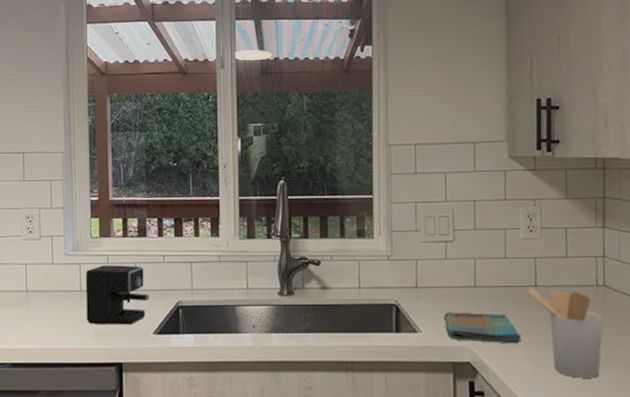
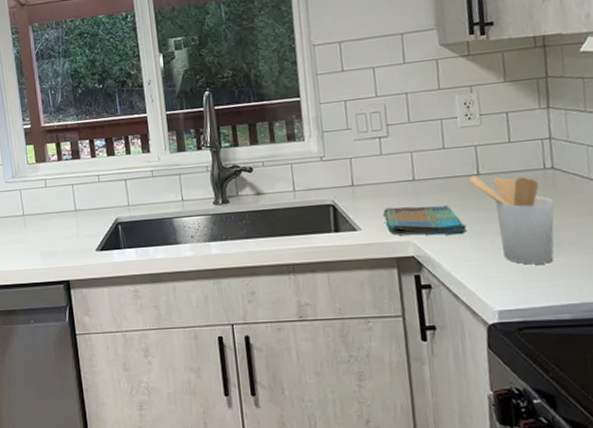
coffee maker: present [85,265,150,325] -> none [26,187,89,246]

